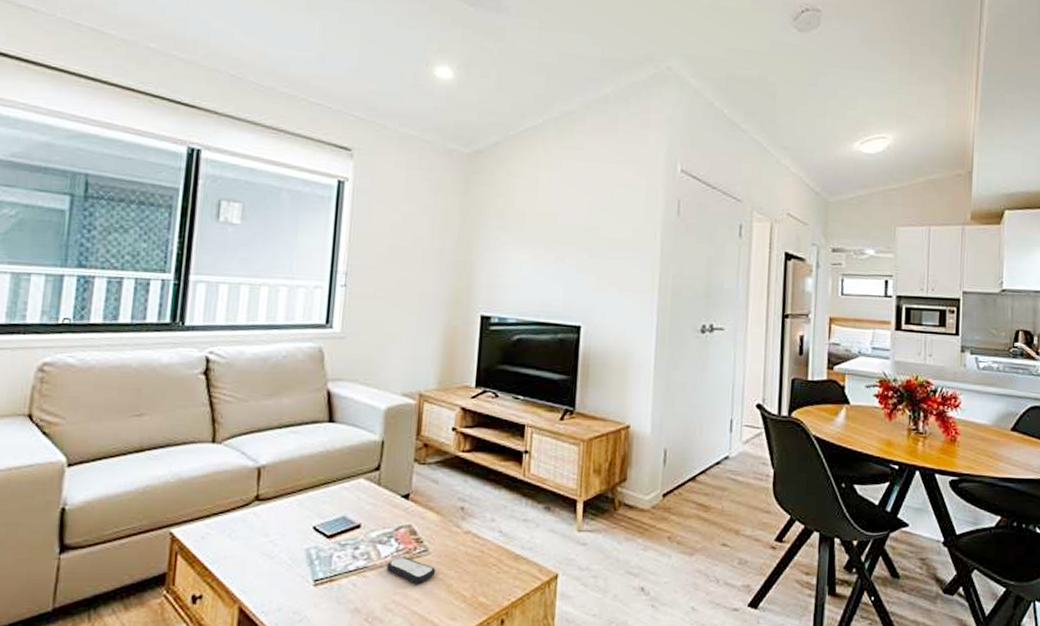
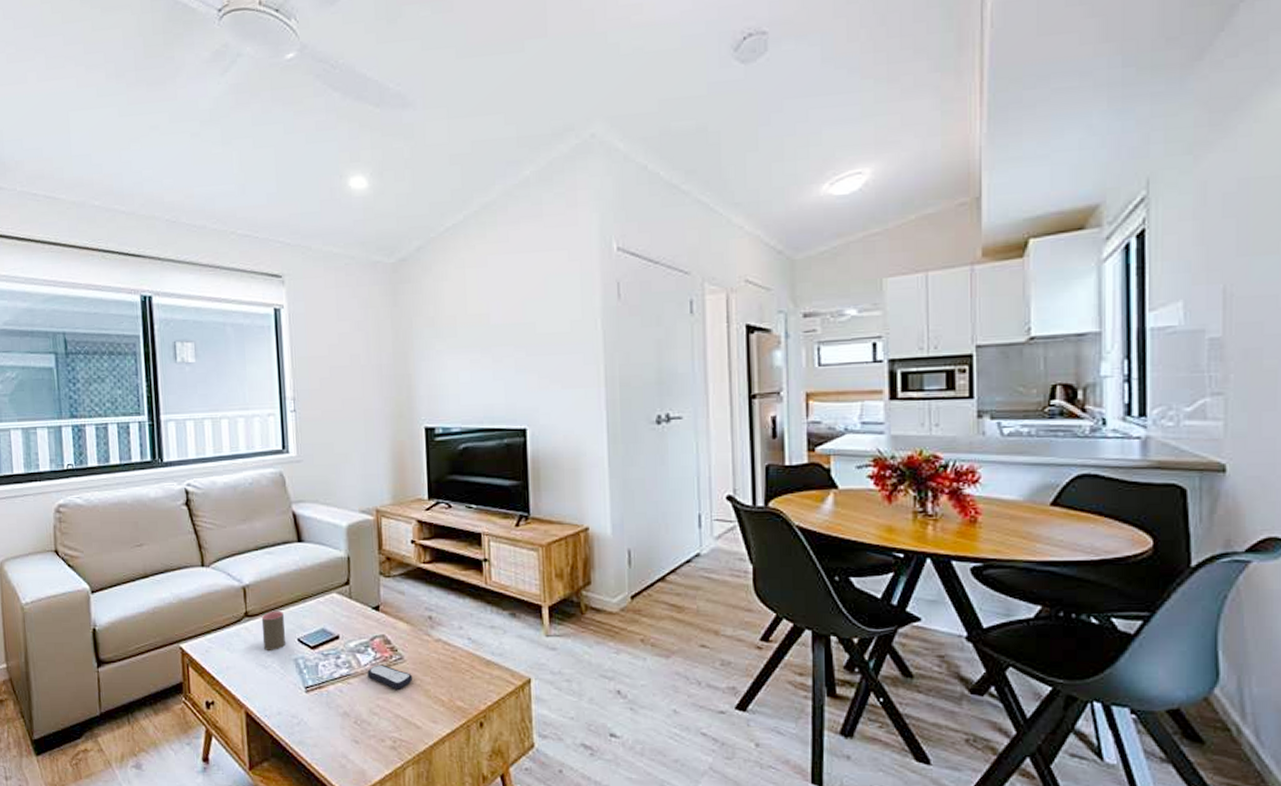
cup: none [271,495,301,540] -> present [261,610,285,652]

